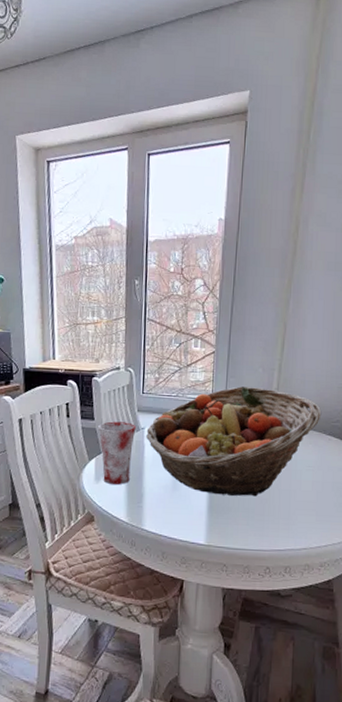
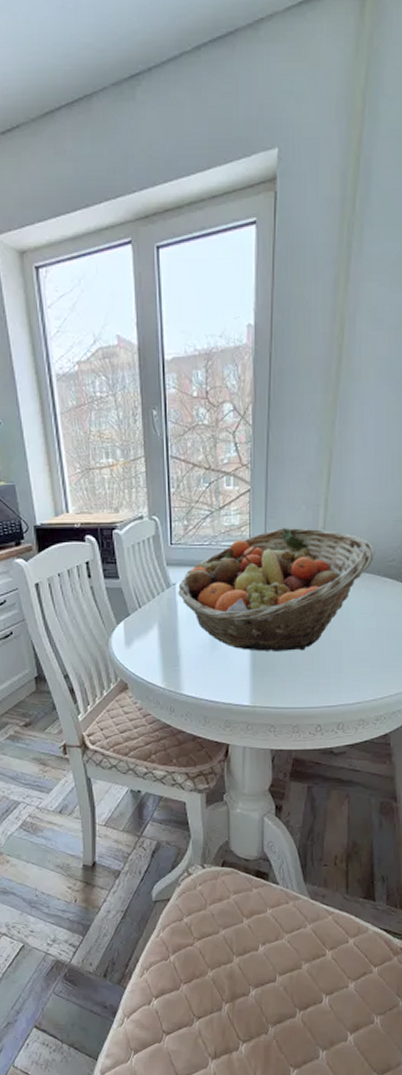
mug: present [98,421,136,485] -> none [124,578,167,648]

